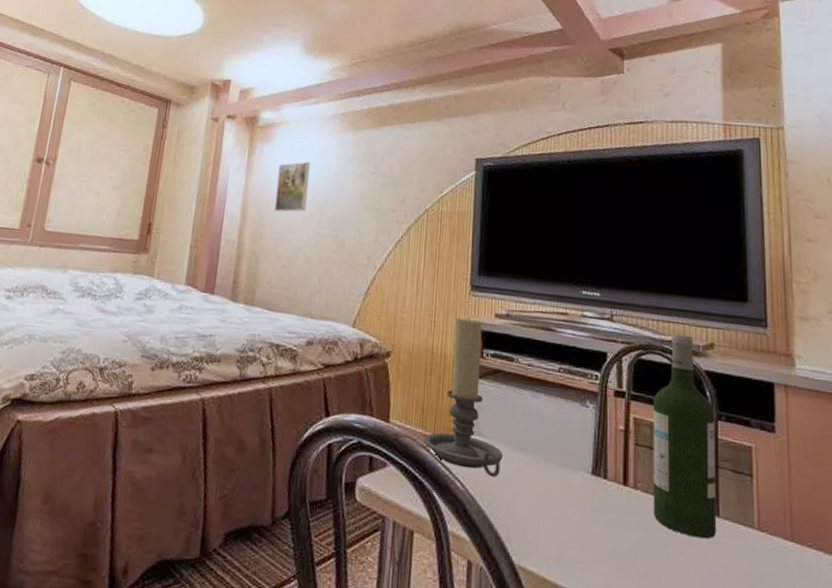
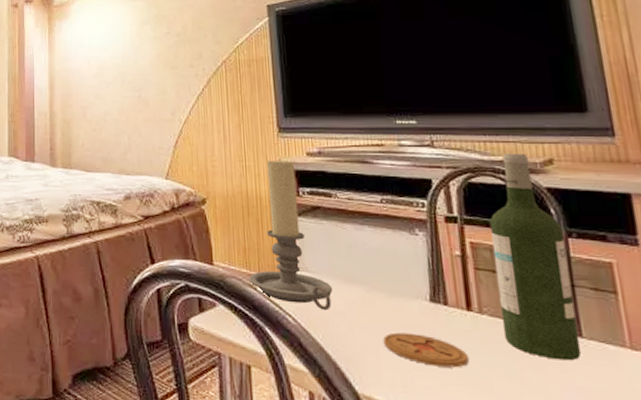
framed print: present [274,161,311,212] -> none [78,31,108,81]
coaster: none [544,503,619,542] -> present [383,332,469,368]

